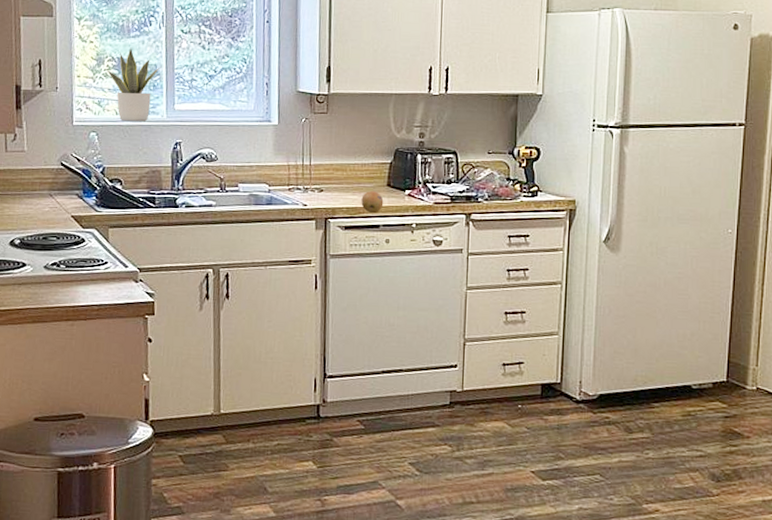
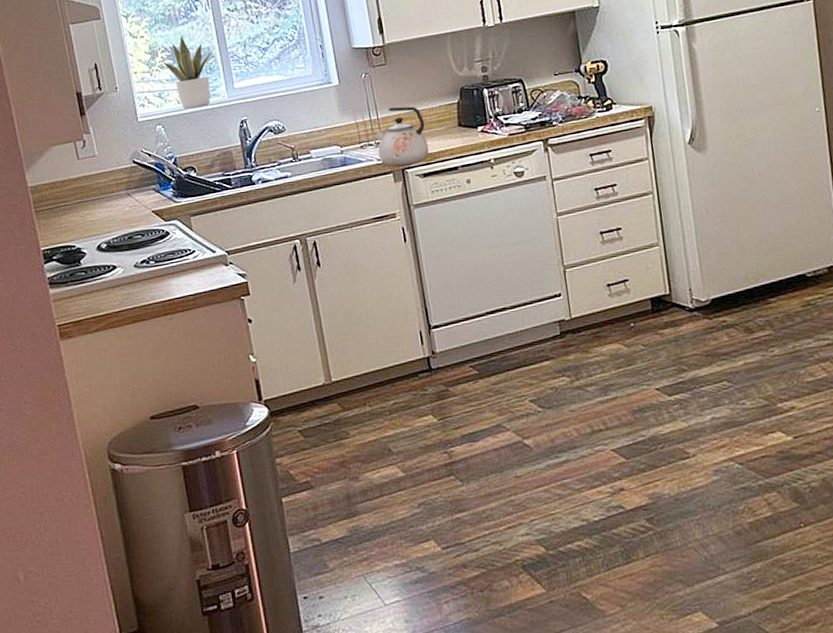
kettle: none [305,156,355,216] -> present [375,106,429,168]
fruit: present [361,190,384,214] -> none [435,133,458,157]

